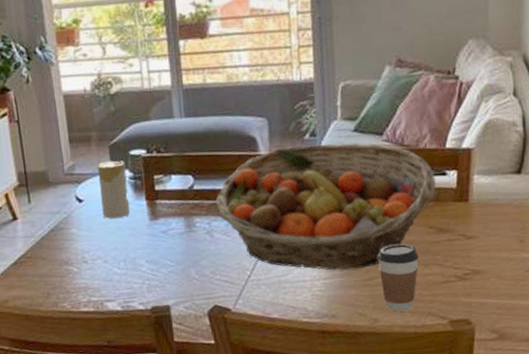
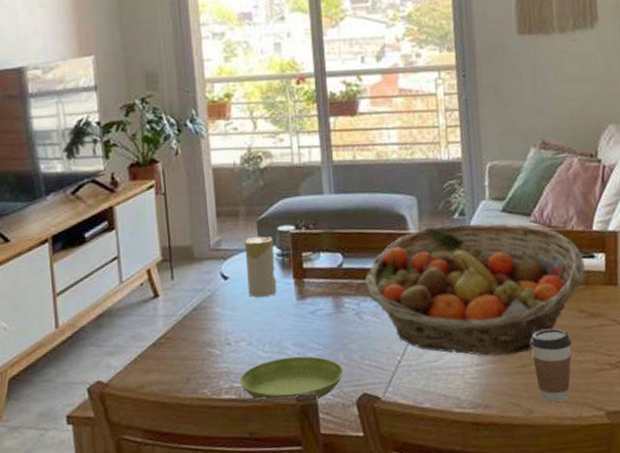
saucer: none [97,272,196,313] -> present [239,356,344,401]

